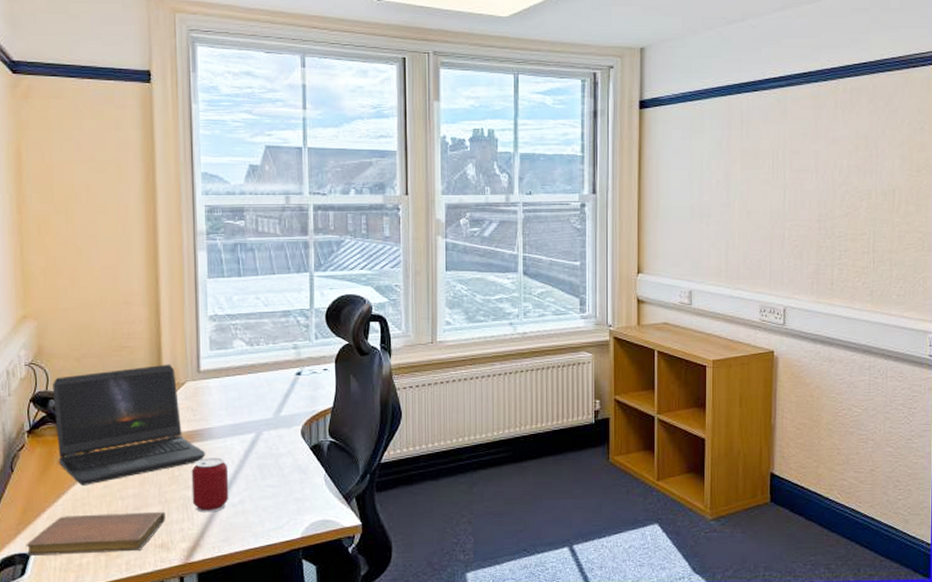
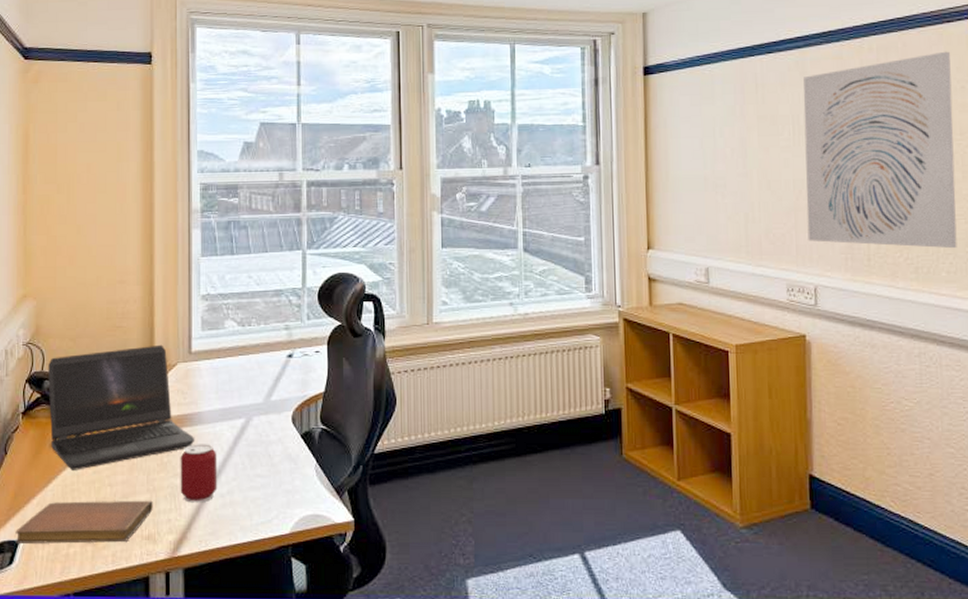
wall art: none [780,94,913,275] -> present [803,51,957,249]

